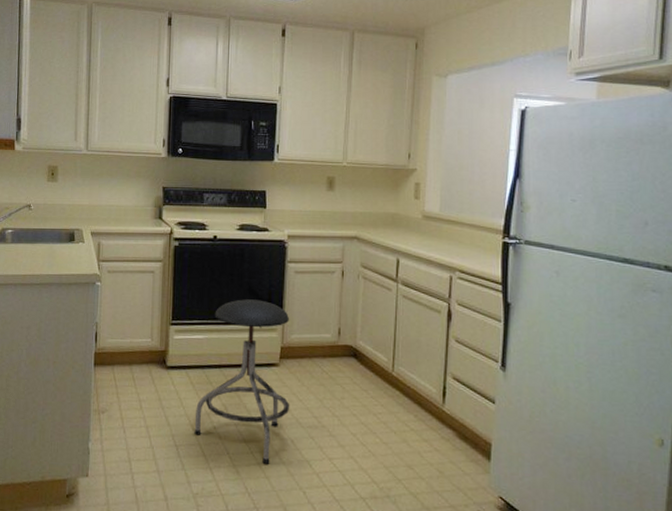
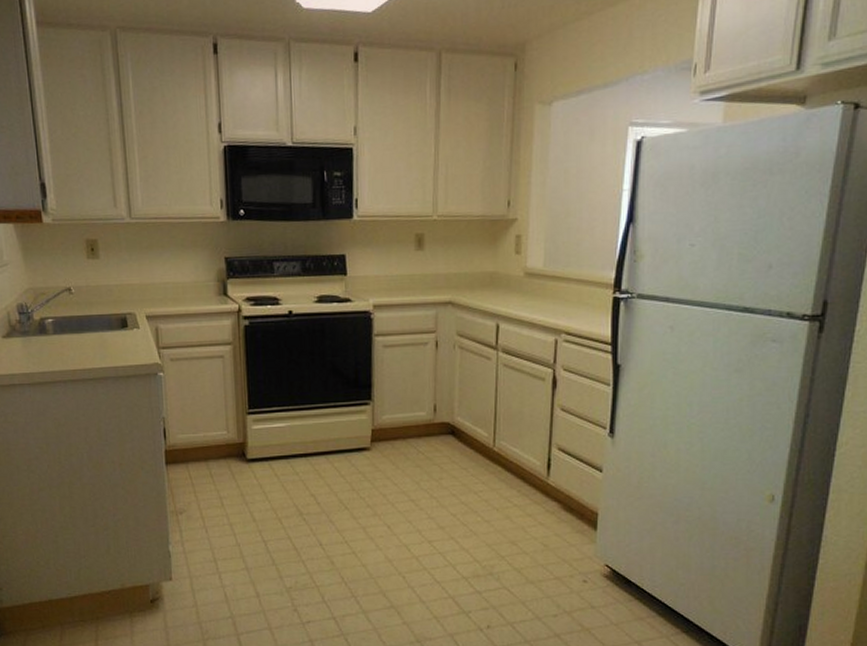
stool: present [194,299,290,464] -> none [282,380,385,552]

